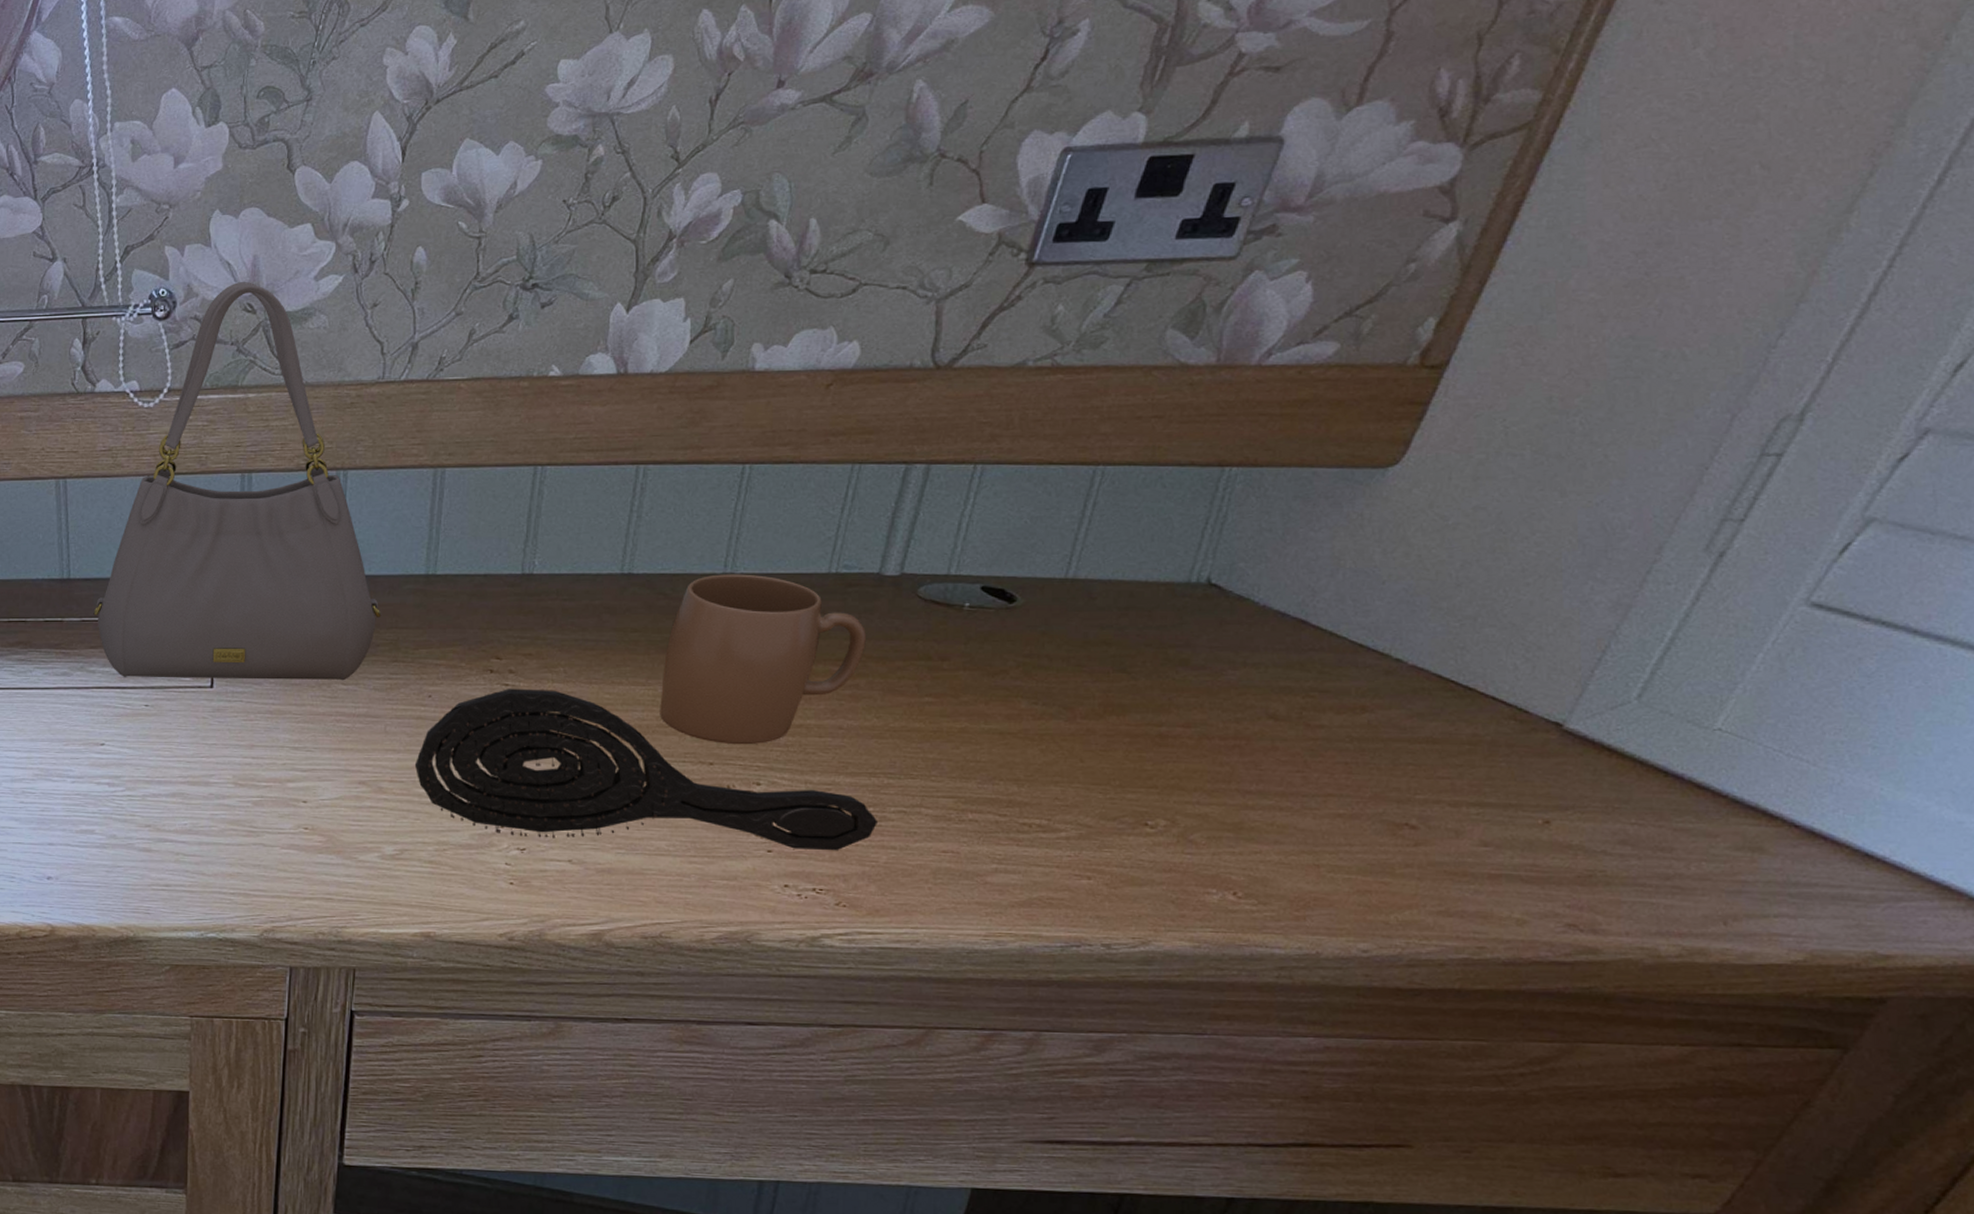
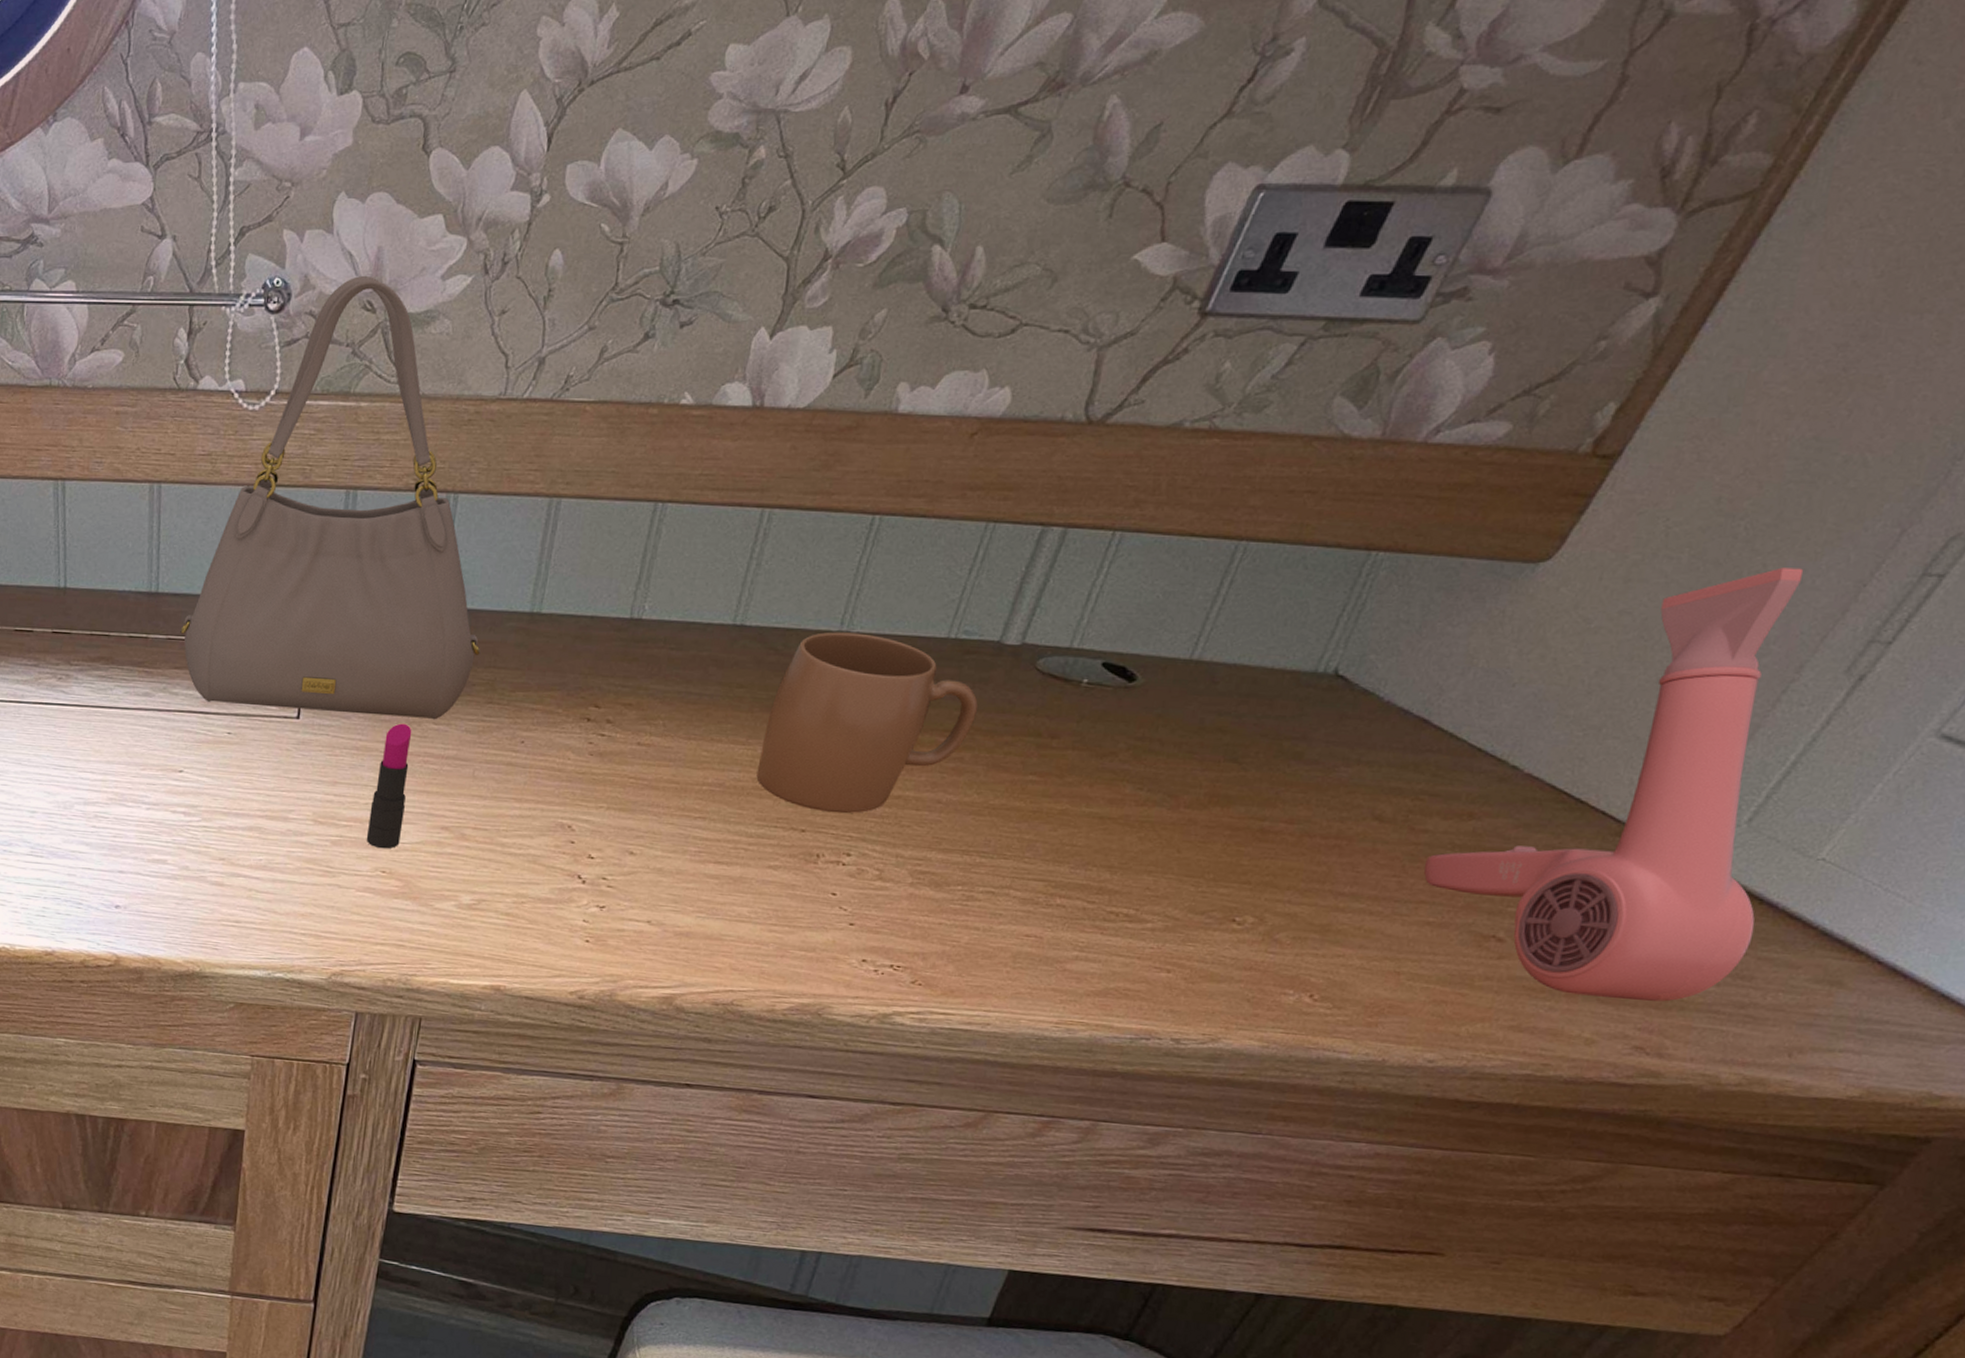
lipstick: none [286,686,323,806] -> present [366,723,412,849]
hairbrush: present [414,689,879,850] -> none [500,739,965,928]
hair dryer: none [1325,457,1665,879] -> present [1423,567,1804,1002]

